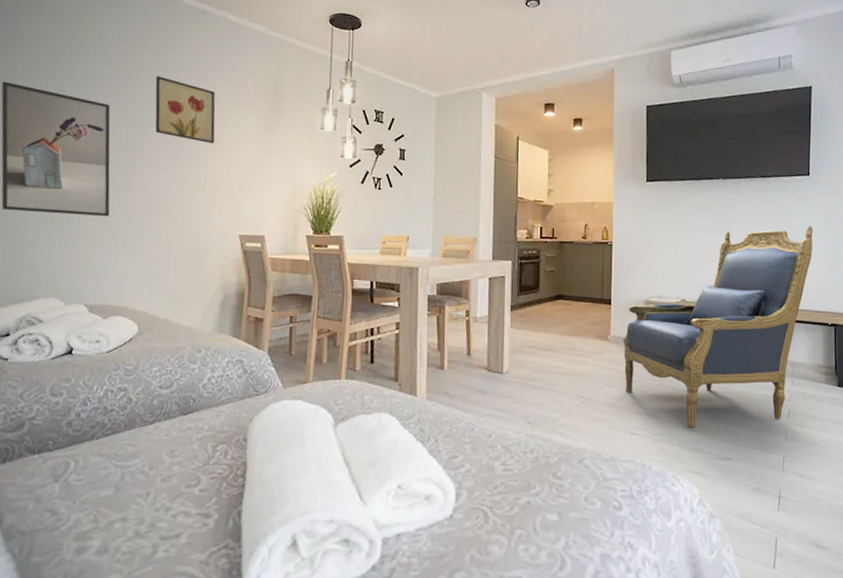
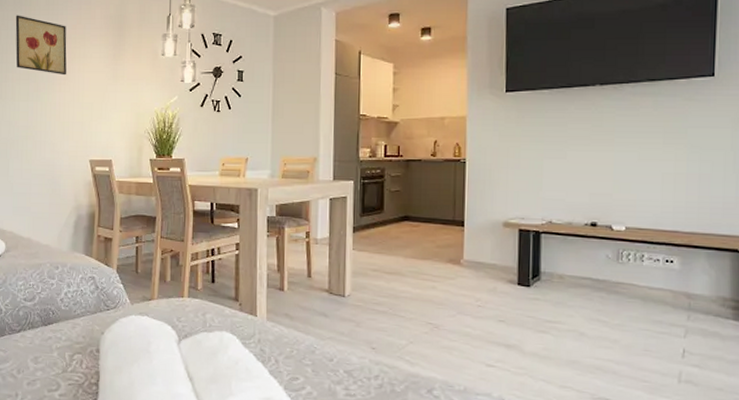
armchair: present [622,226,813,428] -> none [477,136,718,363]

